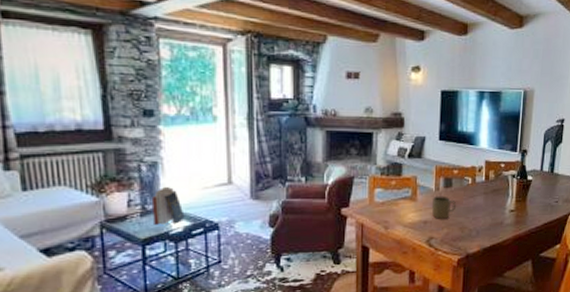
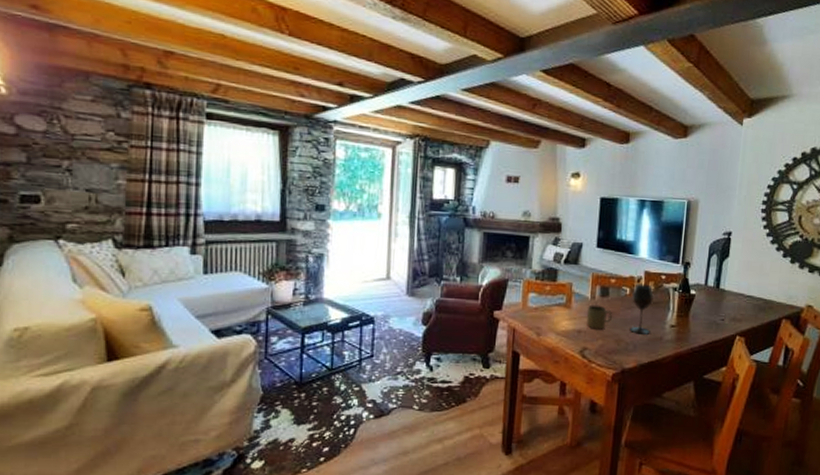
books: present [151,187,185,225] -> none [314,279,344,316]
wineglass: none [472,173,495,222] -> present [629,284,655,336]

